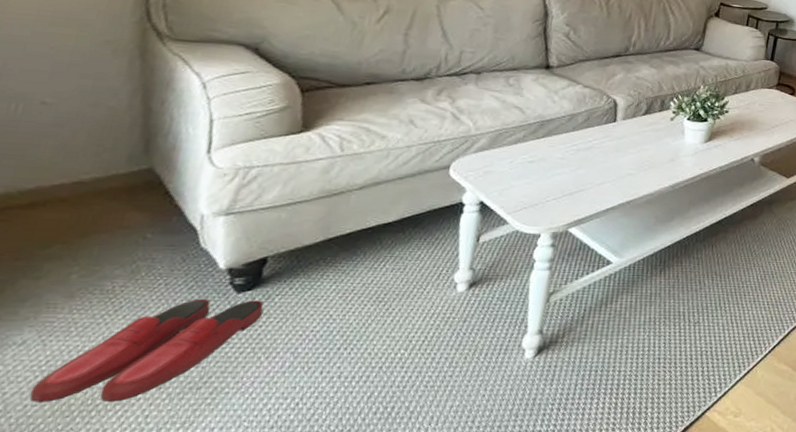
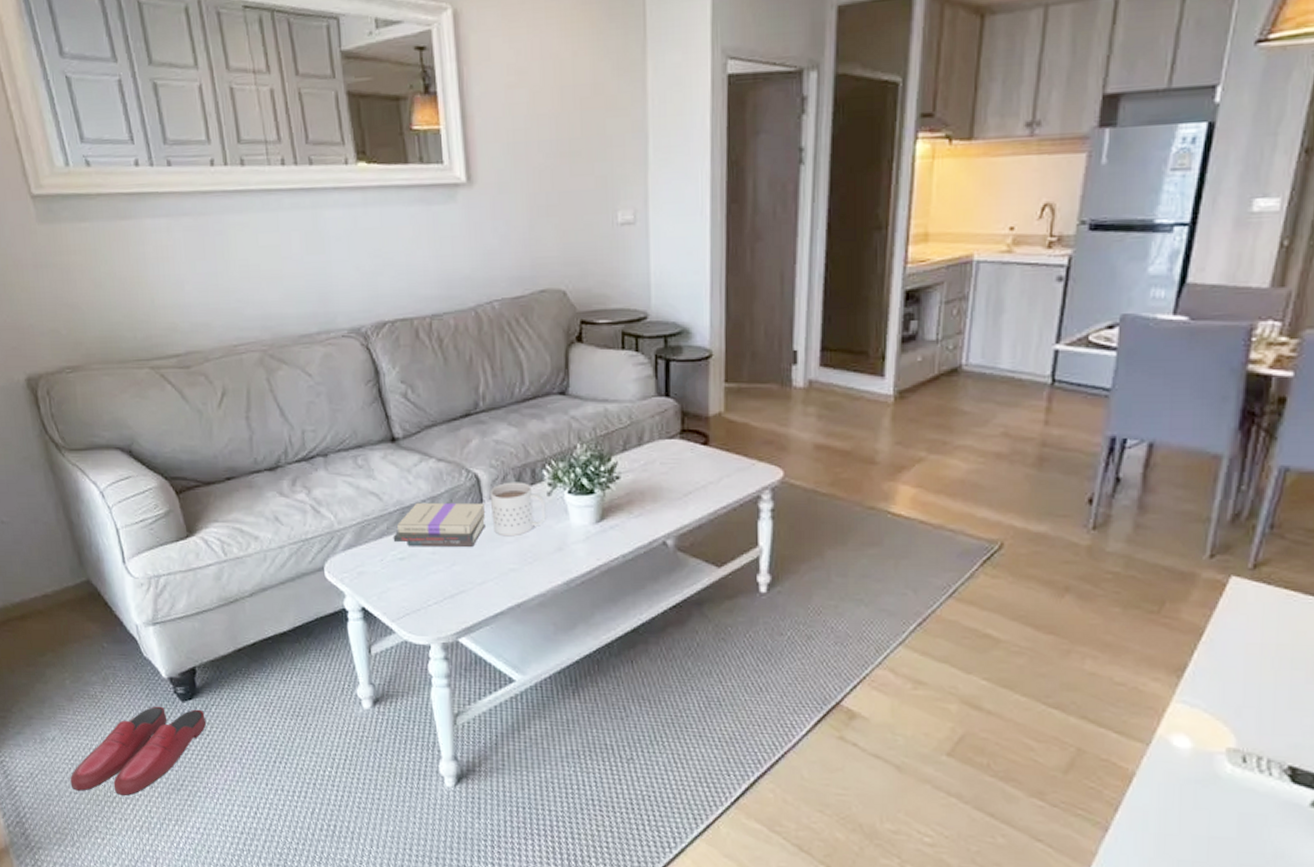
books: none [526,117,618,155] -> present [393,502,486,547]
mug: none [620,108,668,149] -> present [489,482,546,537]

